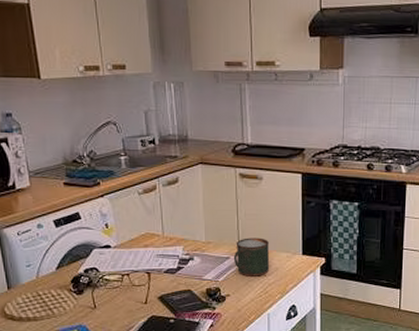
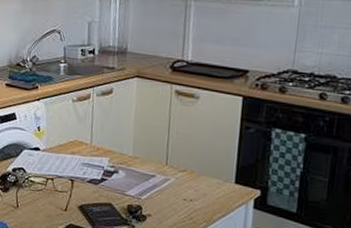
mug: present [233,238,269,277] -> none [159,157,199,200]

